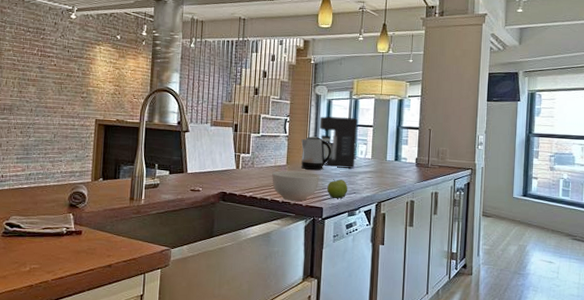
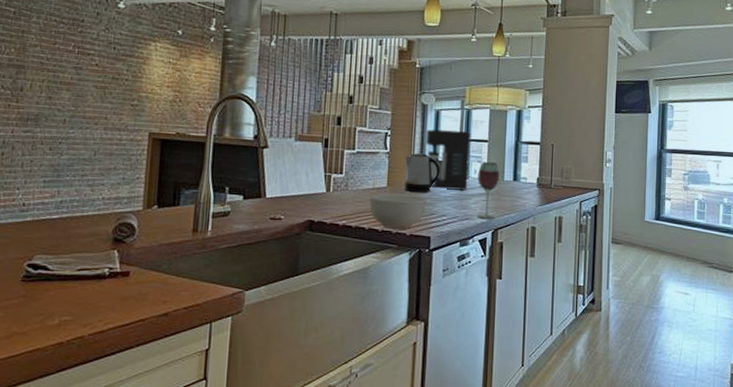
fruit: present [327,179,348,199] -> none [435,203,460,226]
wineglass: none [363,144,383,193] -> present [477,162,500,219]

